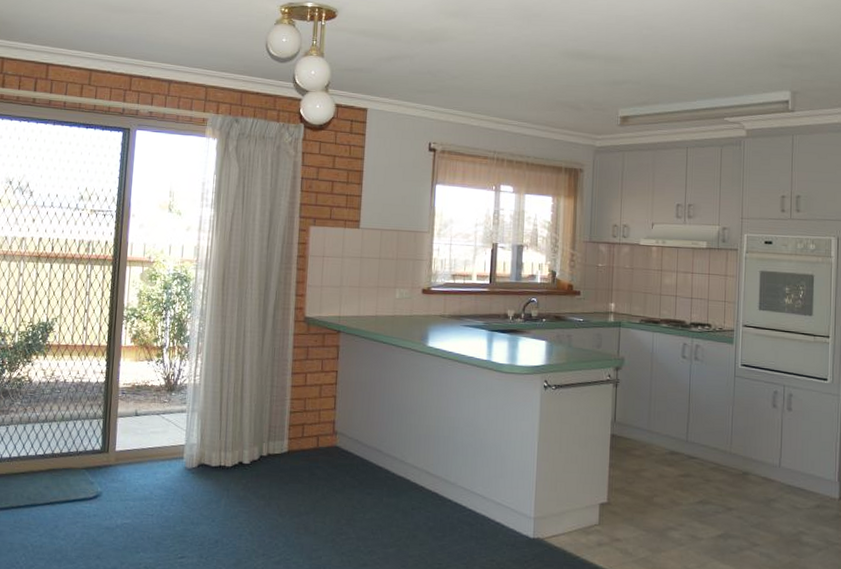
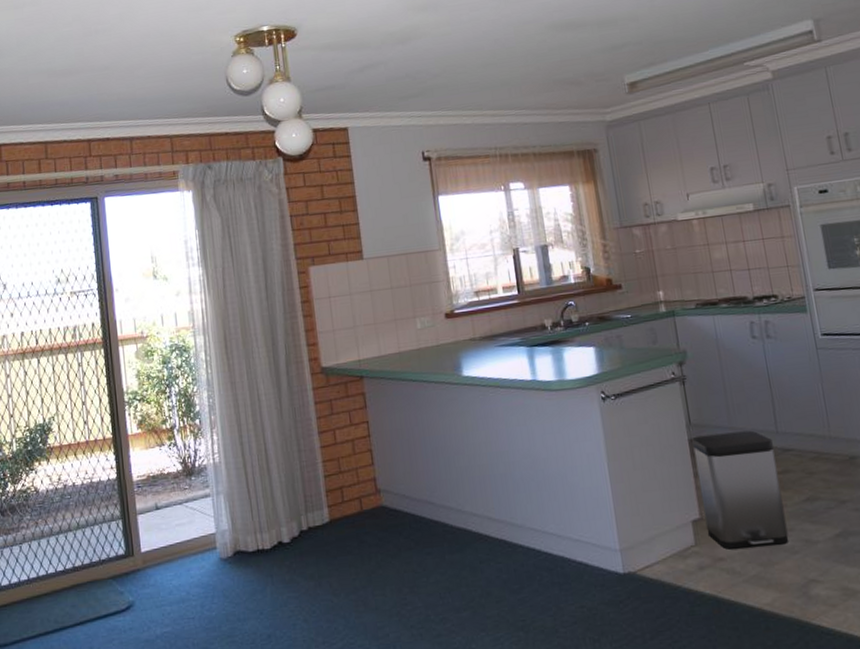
pedal bin: none [611,432,681,536] -> present [692,430,789,550]

